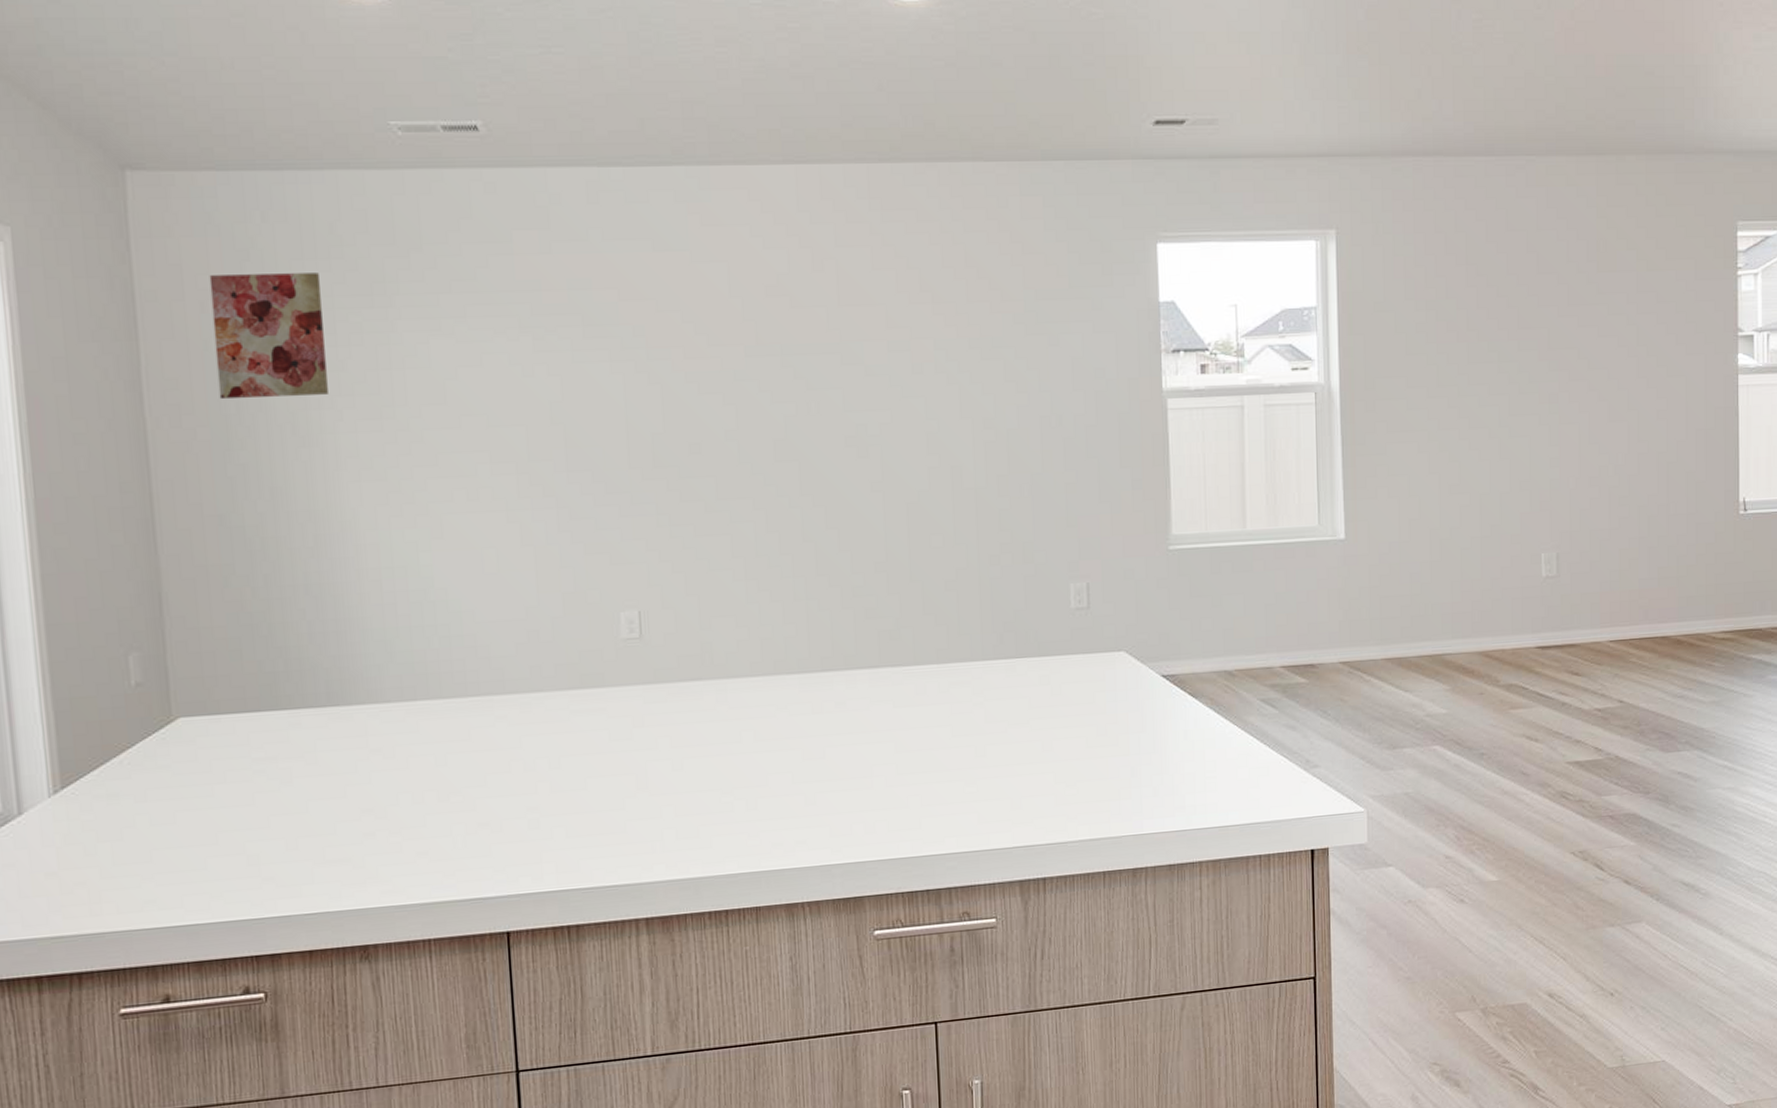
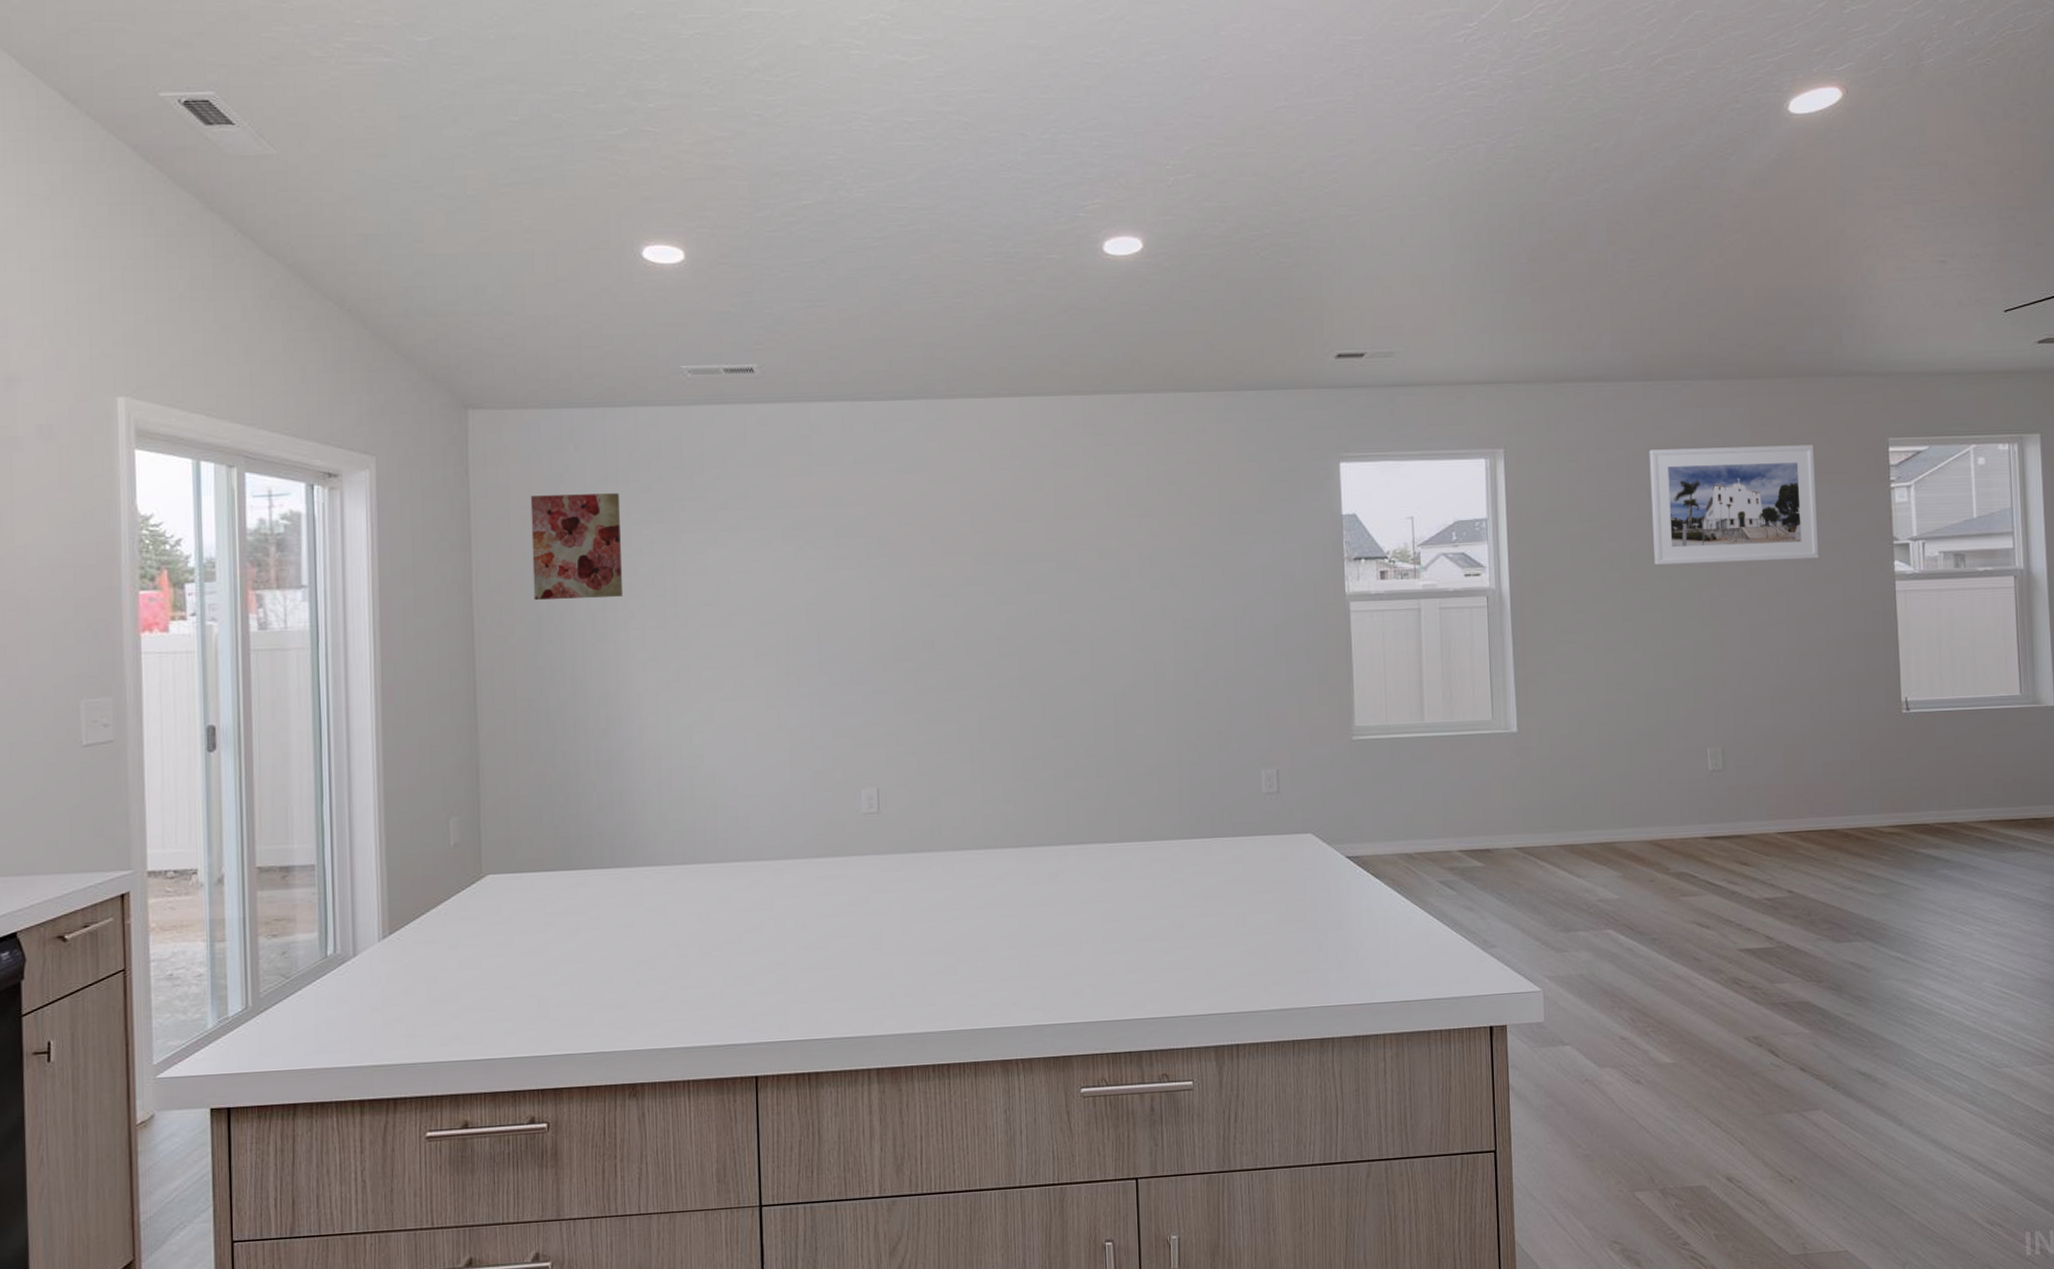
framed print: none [1490,228,1662,358] -> present [1649,445,1819,565]

